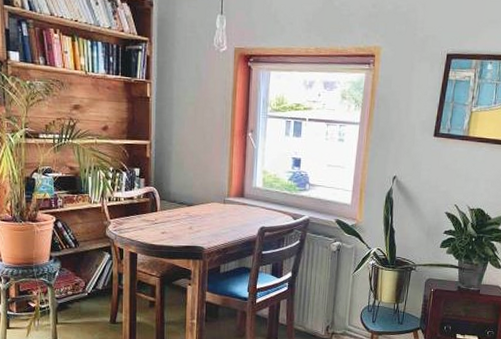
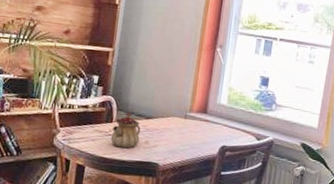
teapot: none [157,202,184,235] -> present [110,113,141,149]

